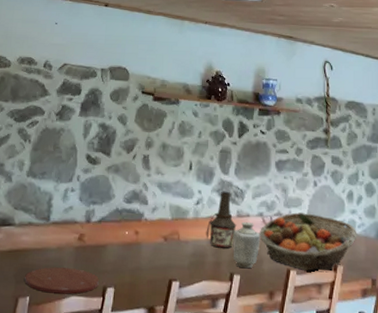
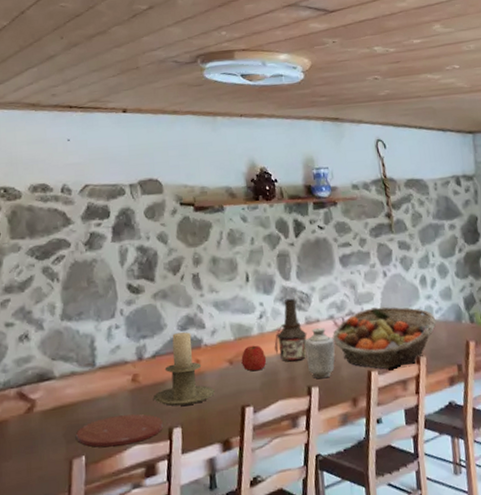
candle holder: none [94,204,149,270] -> present [154,332,216,406]
apple: none [175,227,198,251] -> present [241,345,267,372]

